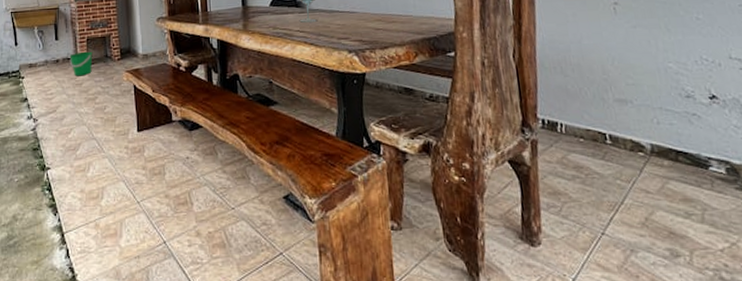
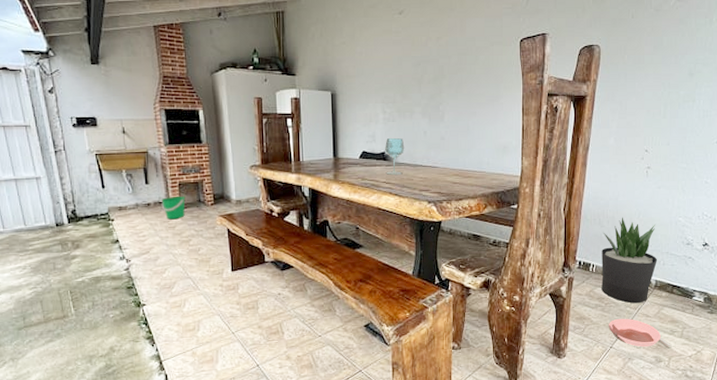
planter: none [568,64,649,175] -> present [601,217,657,303]
pet bowl: none [594,194,691,238] -> present [609,318,672,349]

